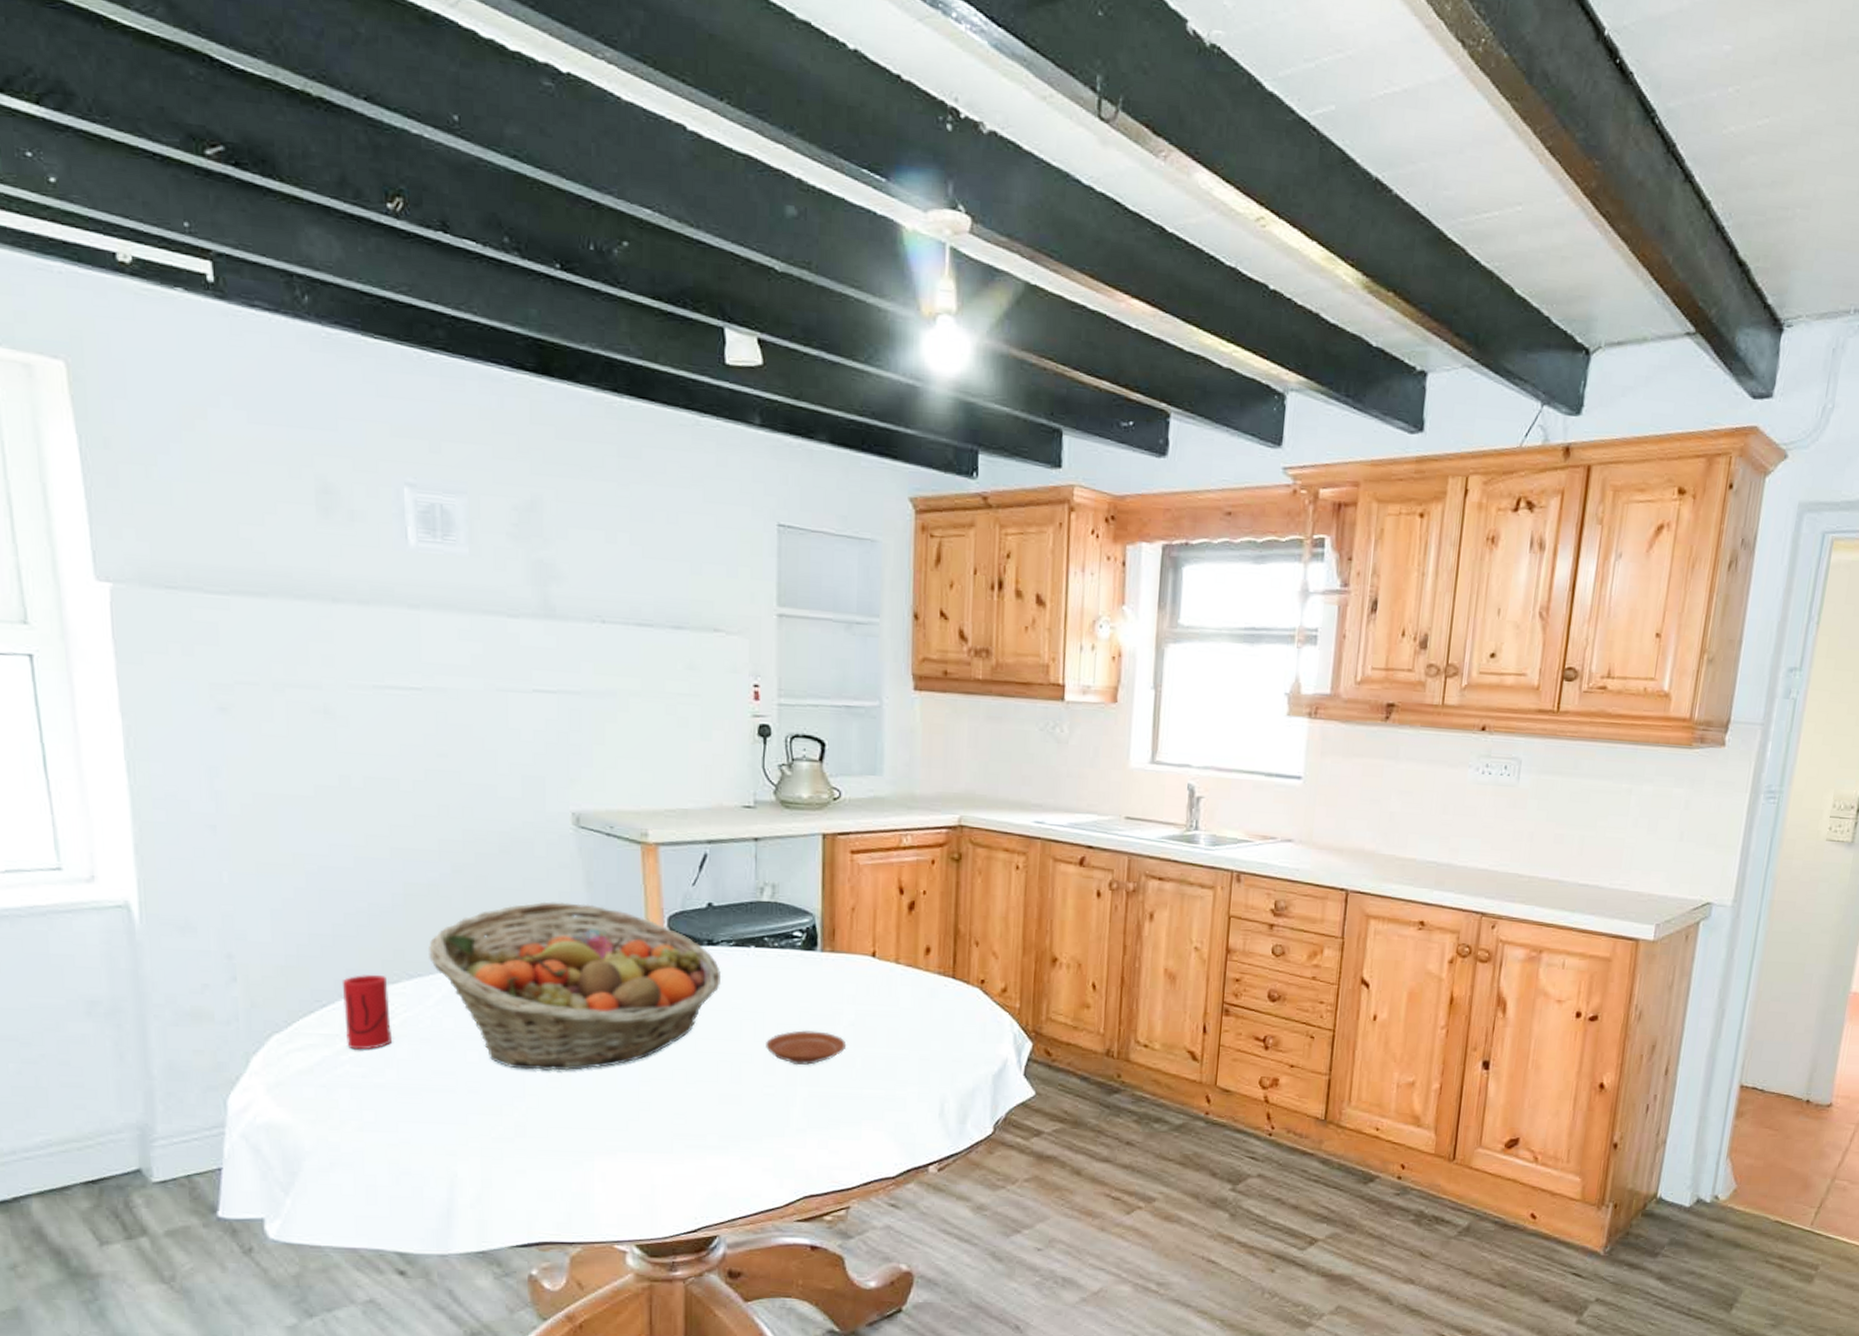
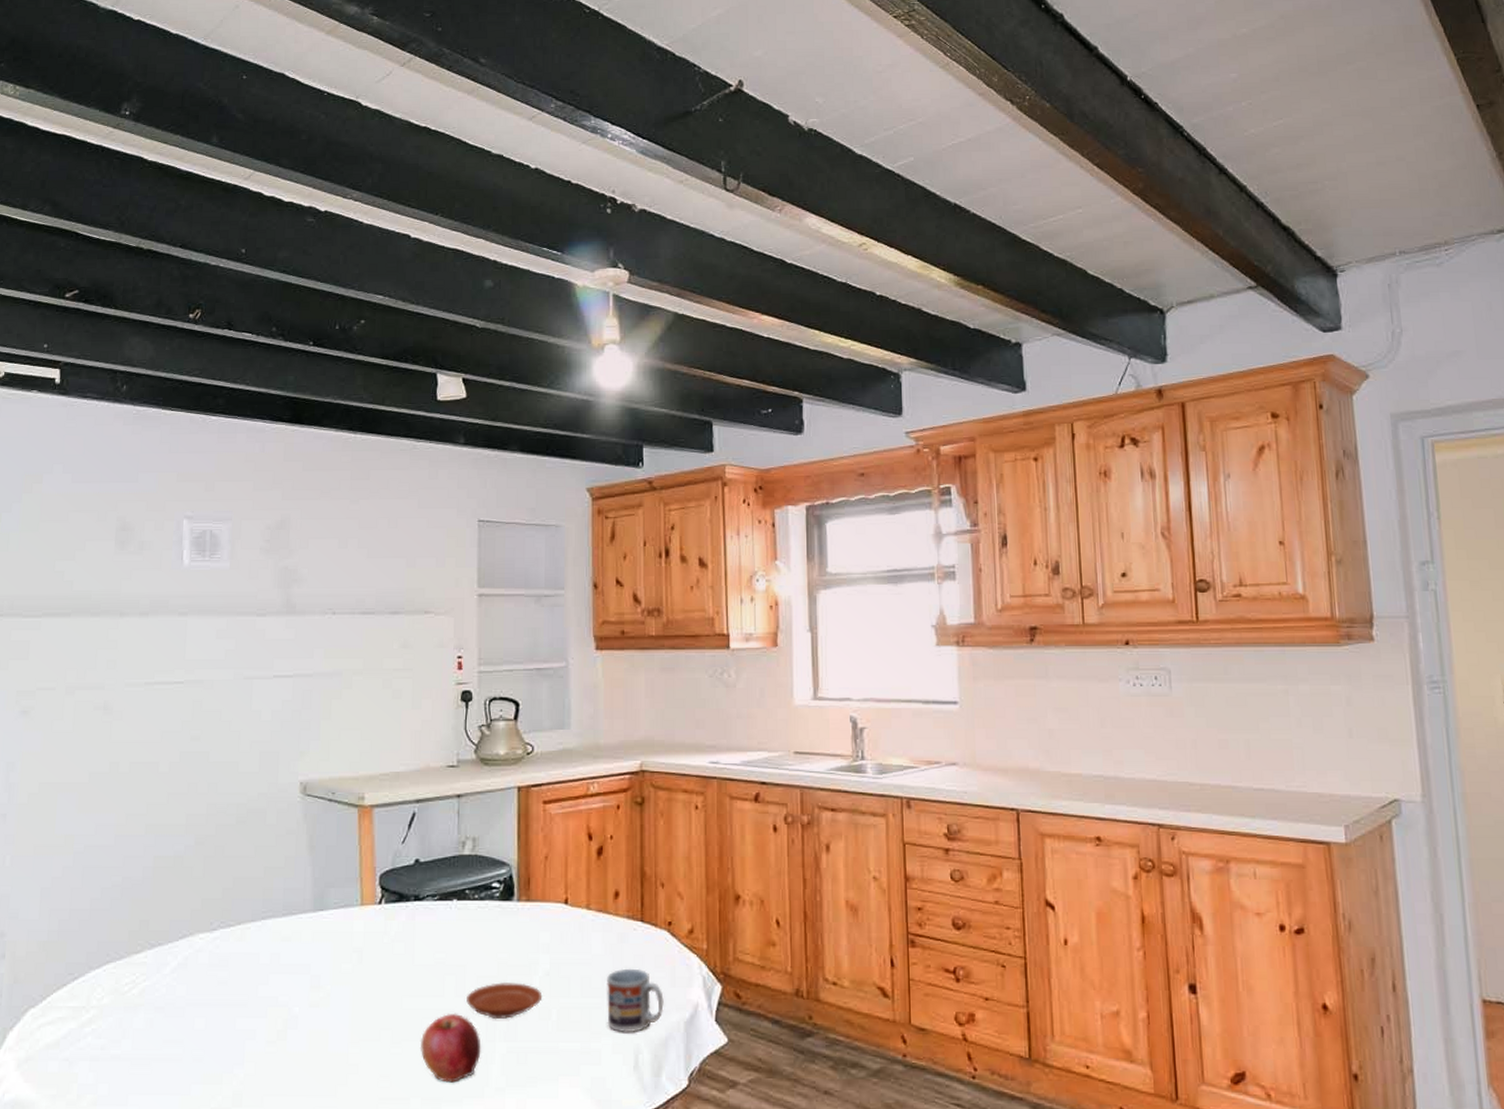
cup: present [341,974,391,1050] -> none [91,945,132,1021]
fruit basket: present [429,901,722,1071] -> none [169,867,427,1035]
apple: none [716,1057,782,1122] -> present [420,1013,481,1083]
cup: none [913,1022,973,1083] -> present [607,968,664,1032]

